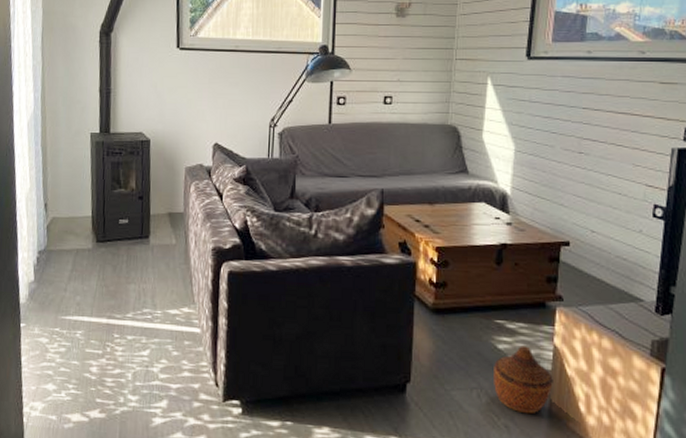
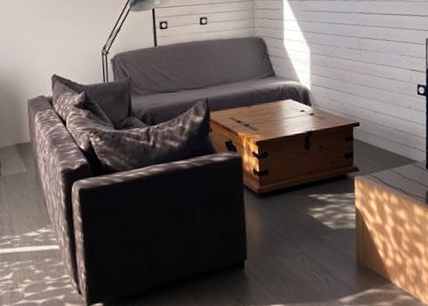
woven basket: present [494,346,553,414] -> none [312,212,358,267]

